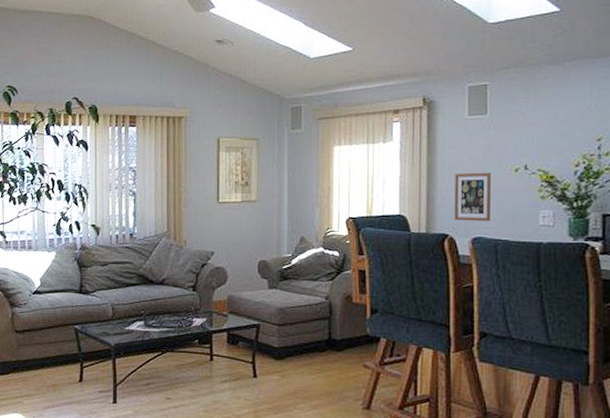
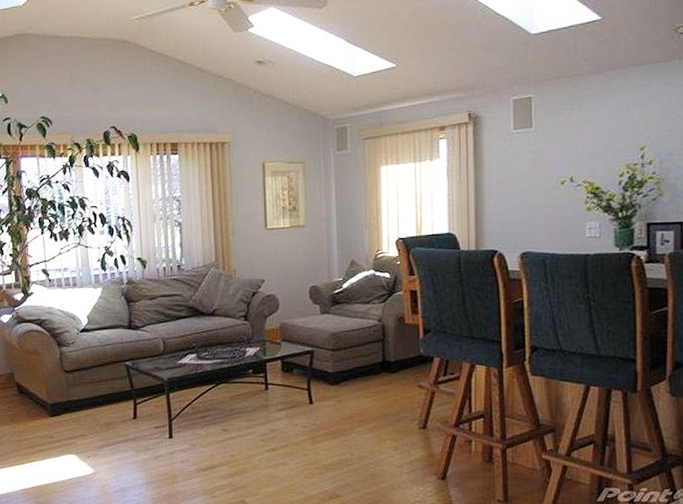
picture frame: present [454,172,491,221] -> none [502,186,539,236]

